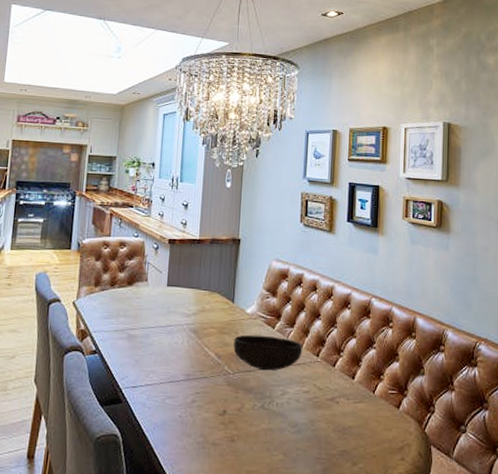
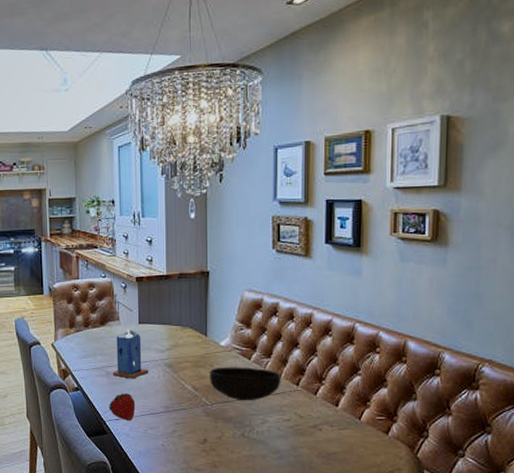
fruit: none [126,358,156,388] -> present [108,393,136,420]
candle: none [134,290,173,344] -> present [112,329,149,379]

